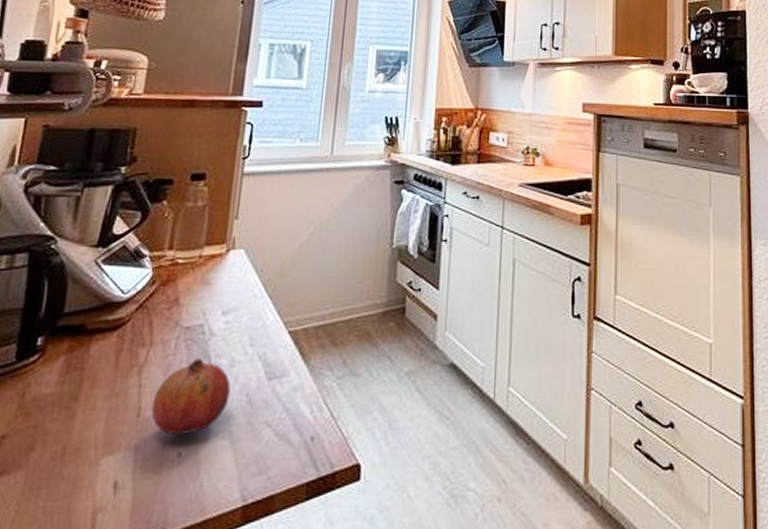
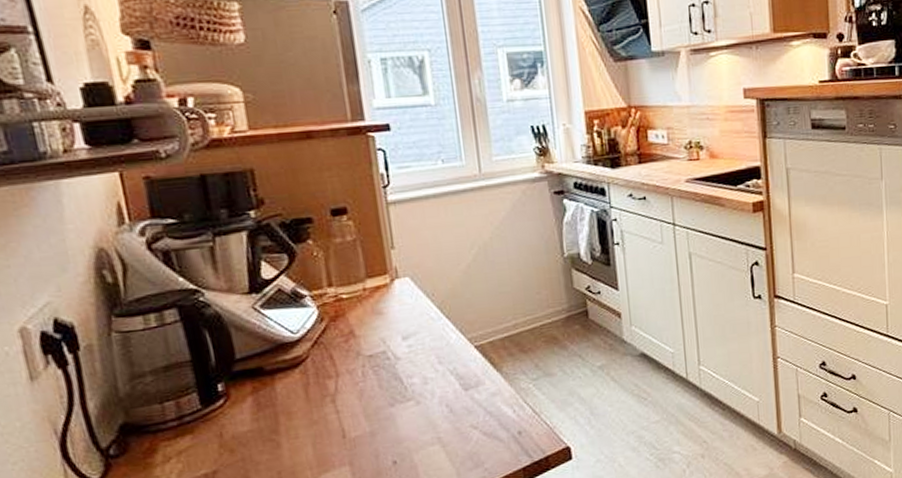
fruit: present [151,359,231,436] -> none [354,381,431,449]

